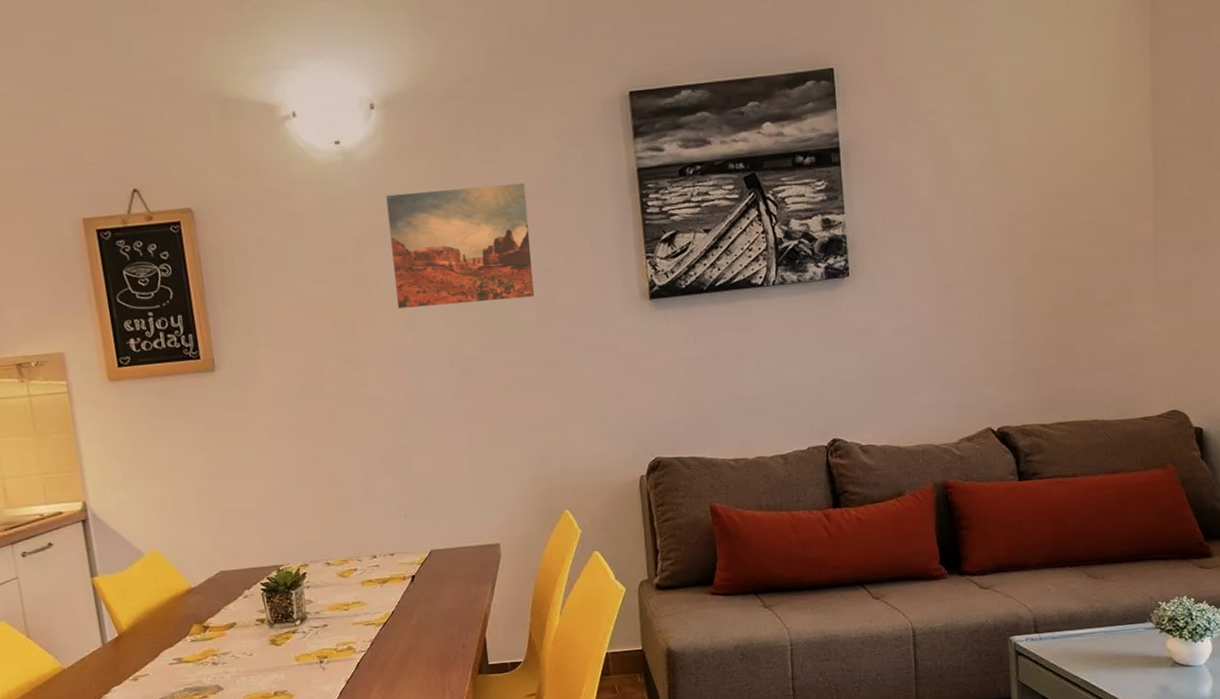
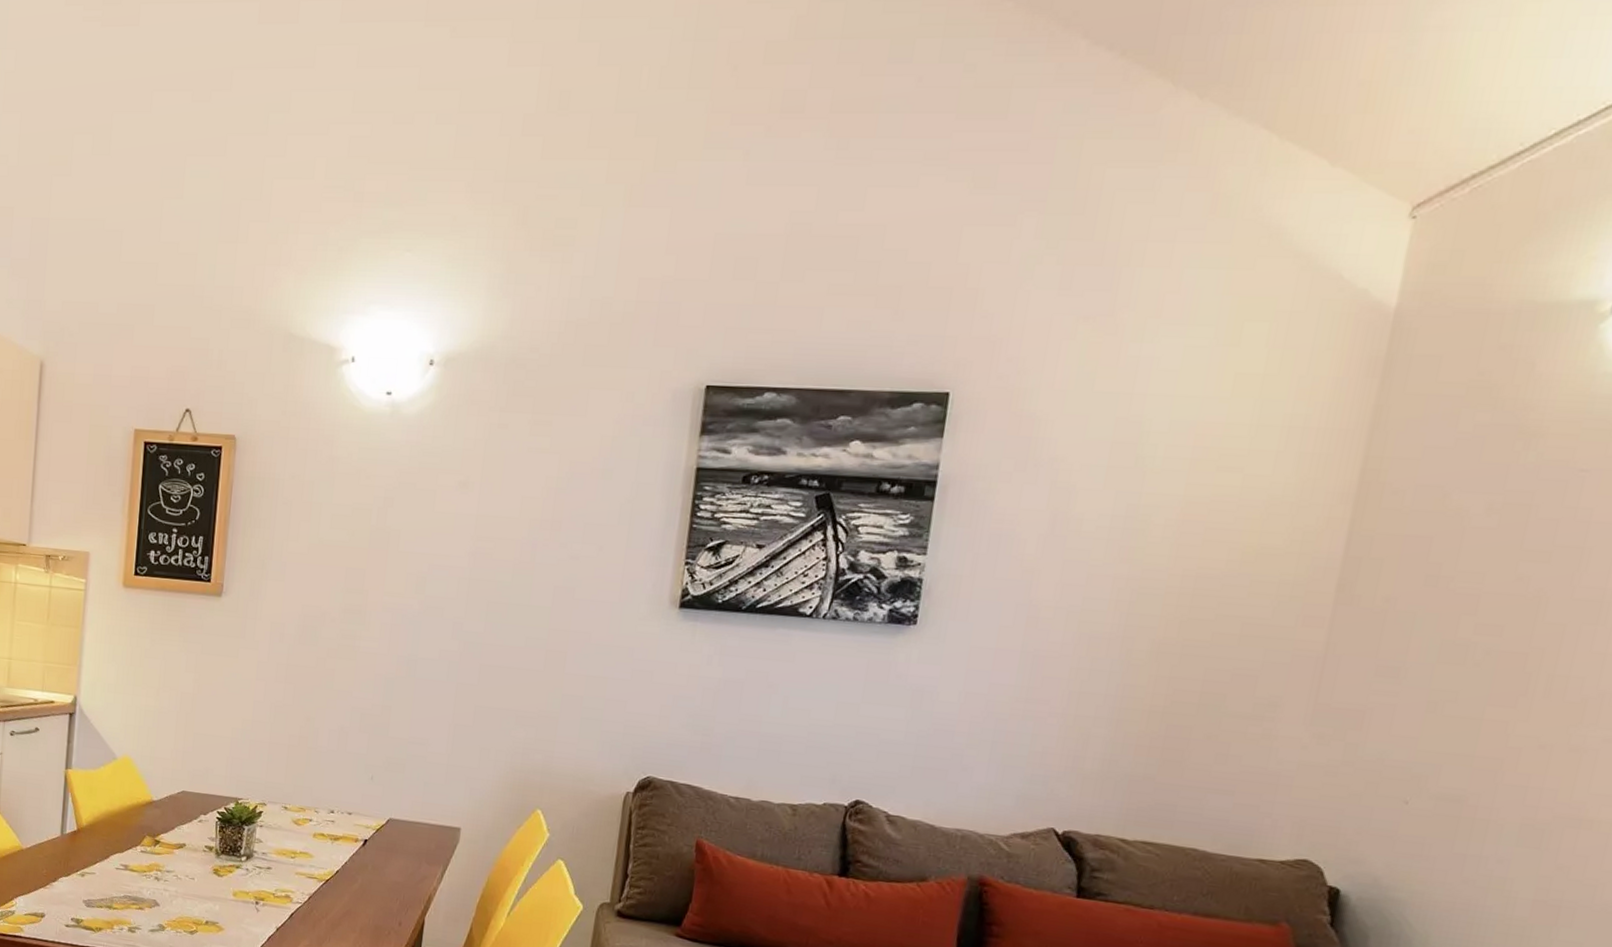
wall art: present [386,183,534,309] -> none [412,453,571,583]

